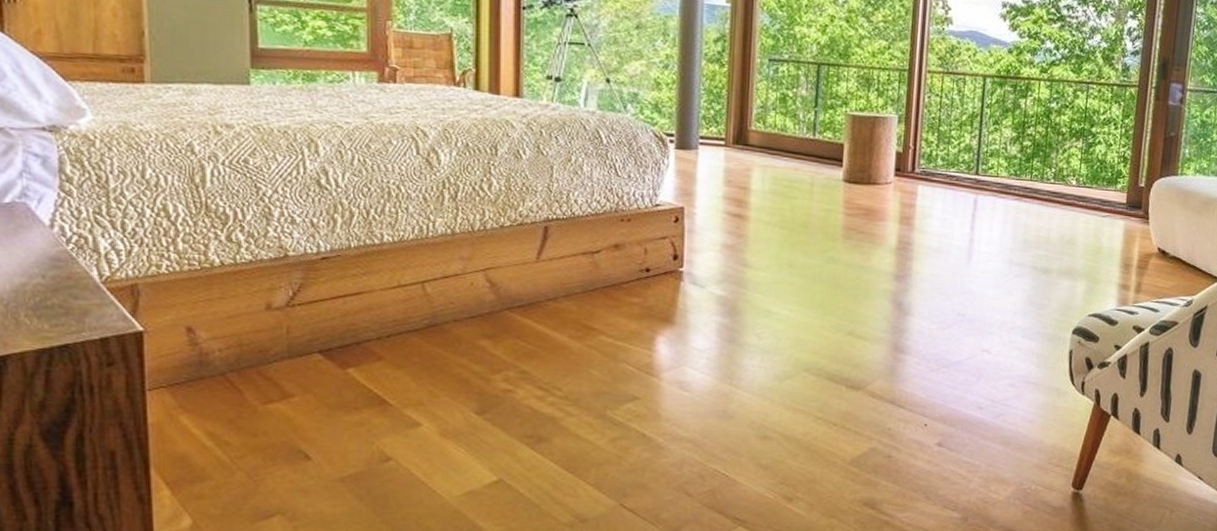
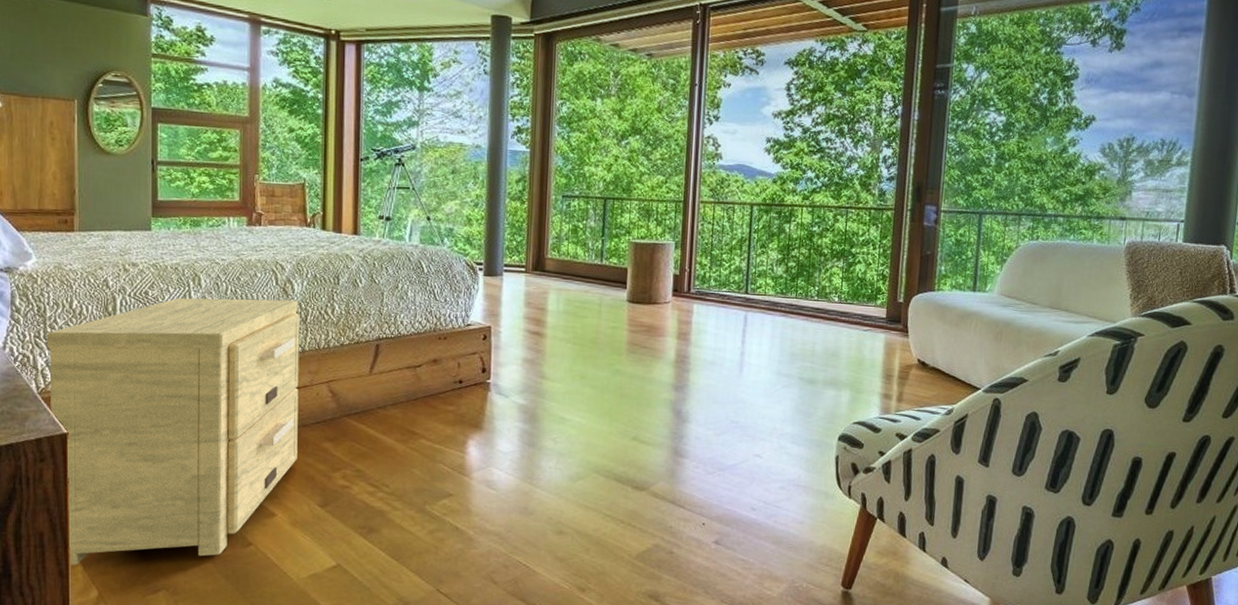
side table: none [110,167,448,490] -> present [46,297,300,566]

